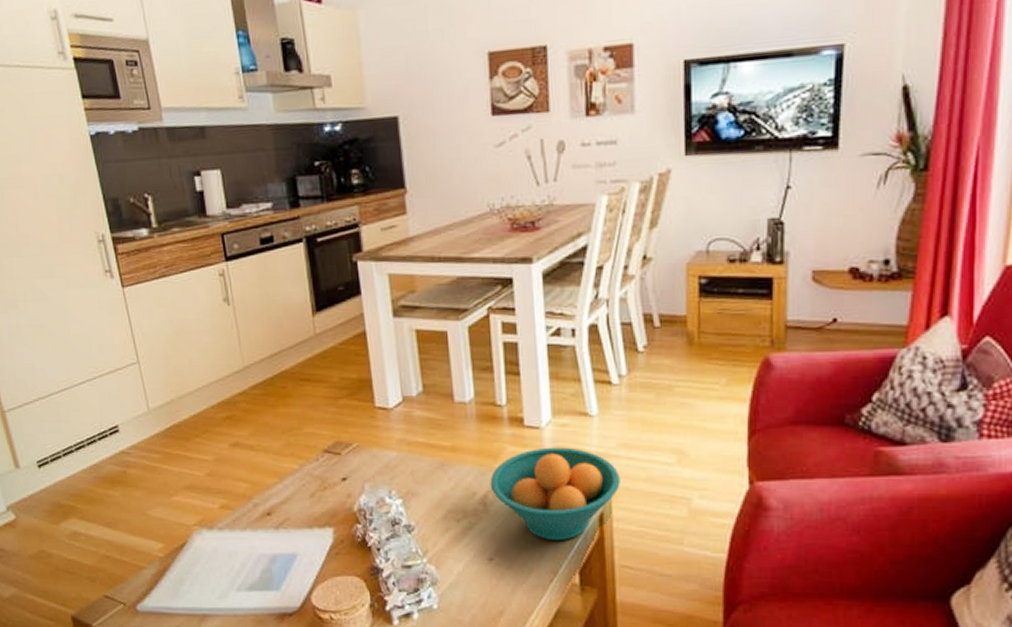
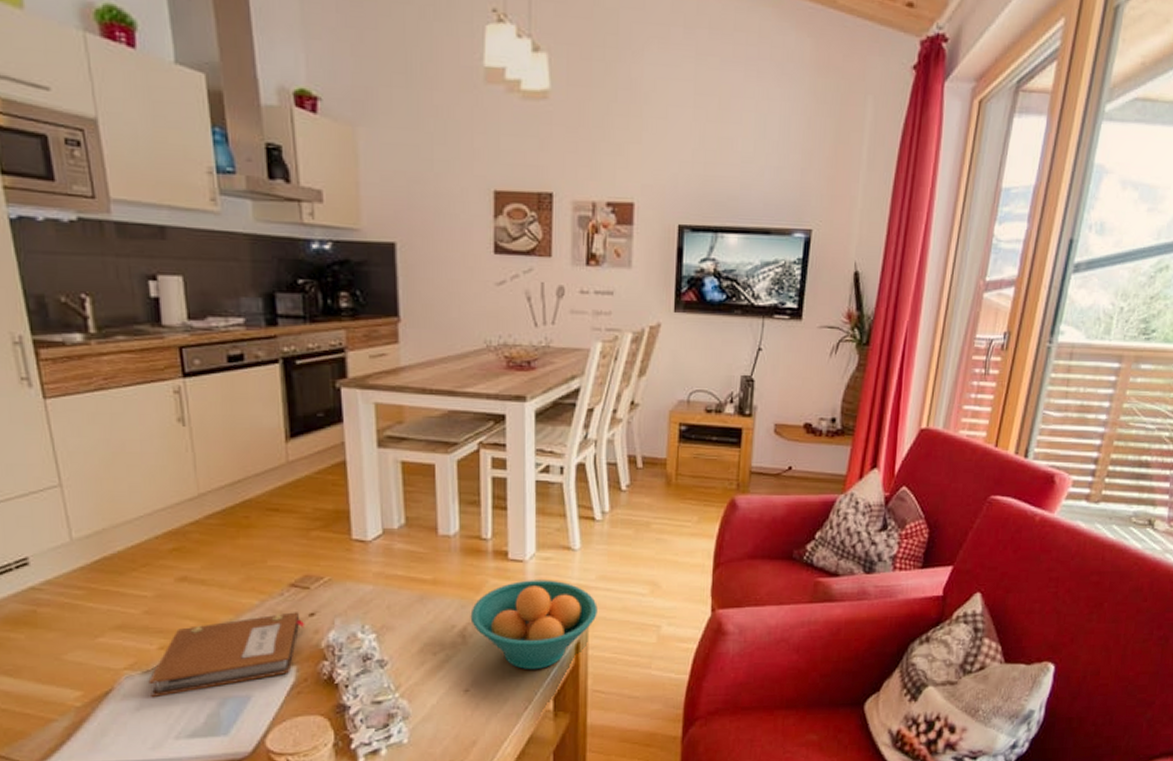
notebook: none [213,476,339,553] -> present [148,612,305,698]

